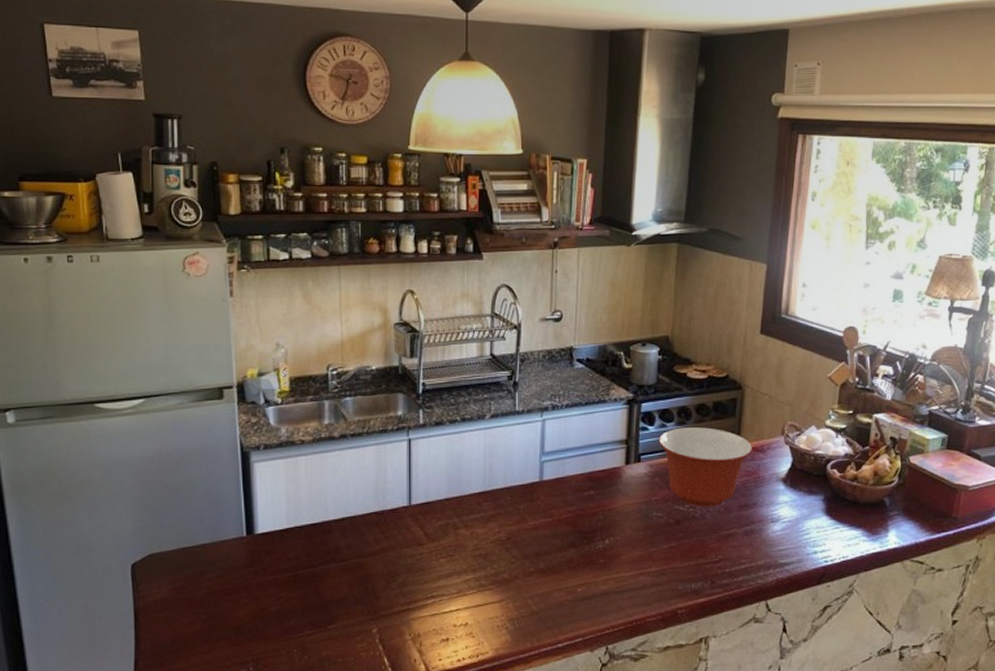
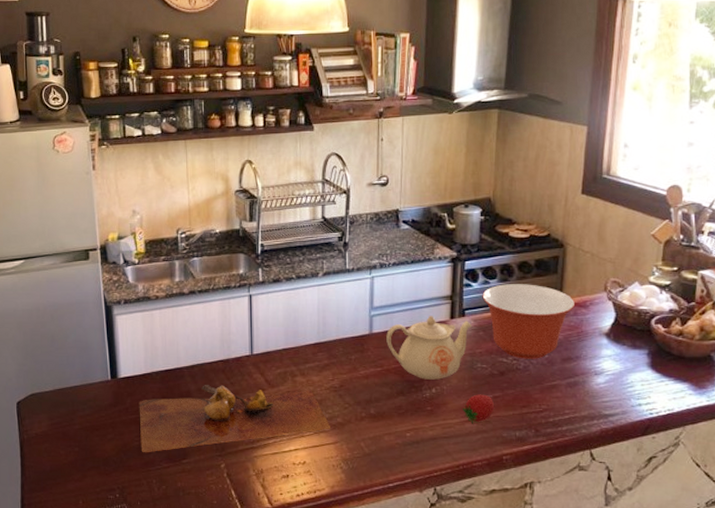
cutting board: none [279,540,495,618] -> present [139,385,330,452]
teapot: none [558,461,648,530] -> present [386,316,473,380]
fruit: none [637,545,670,577] -> present [463,394,495,424]

